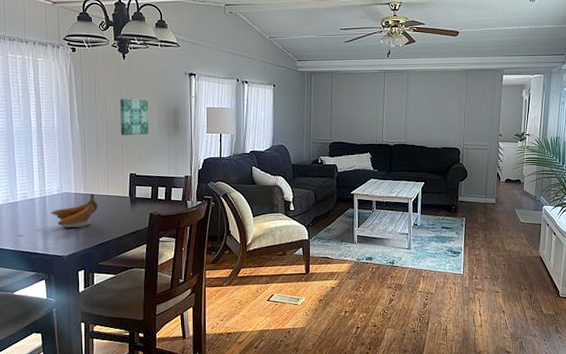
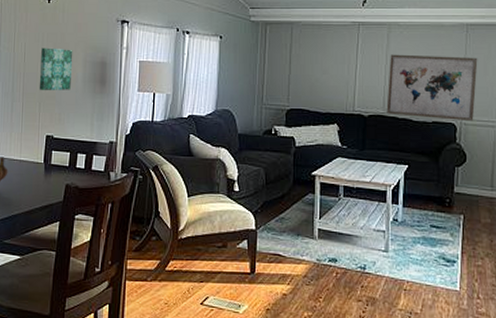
wall art: none [407,95,475,146] -> present [386,54,478,122]

